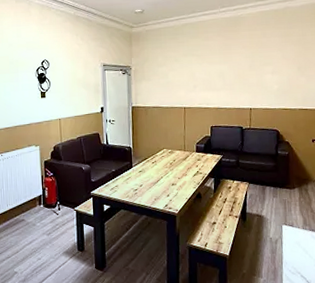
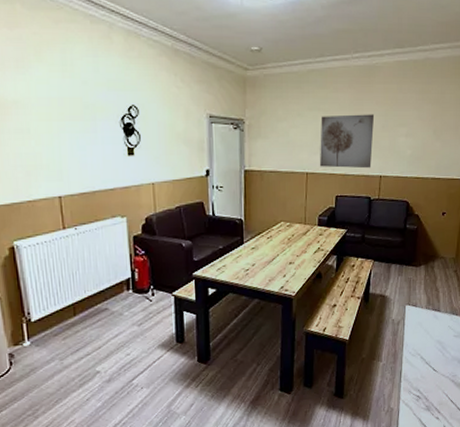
wall art: none [195,56,242,103] -> present [320,114,375,169]

